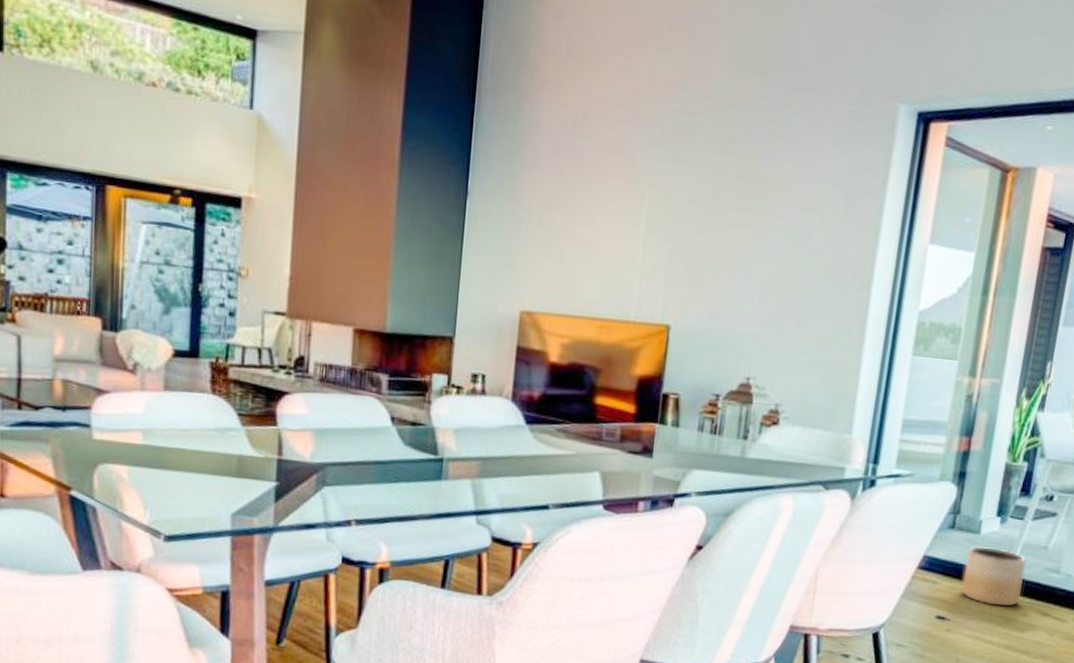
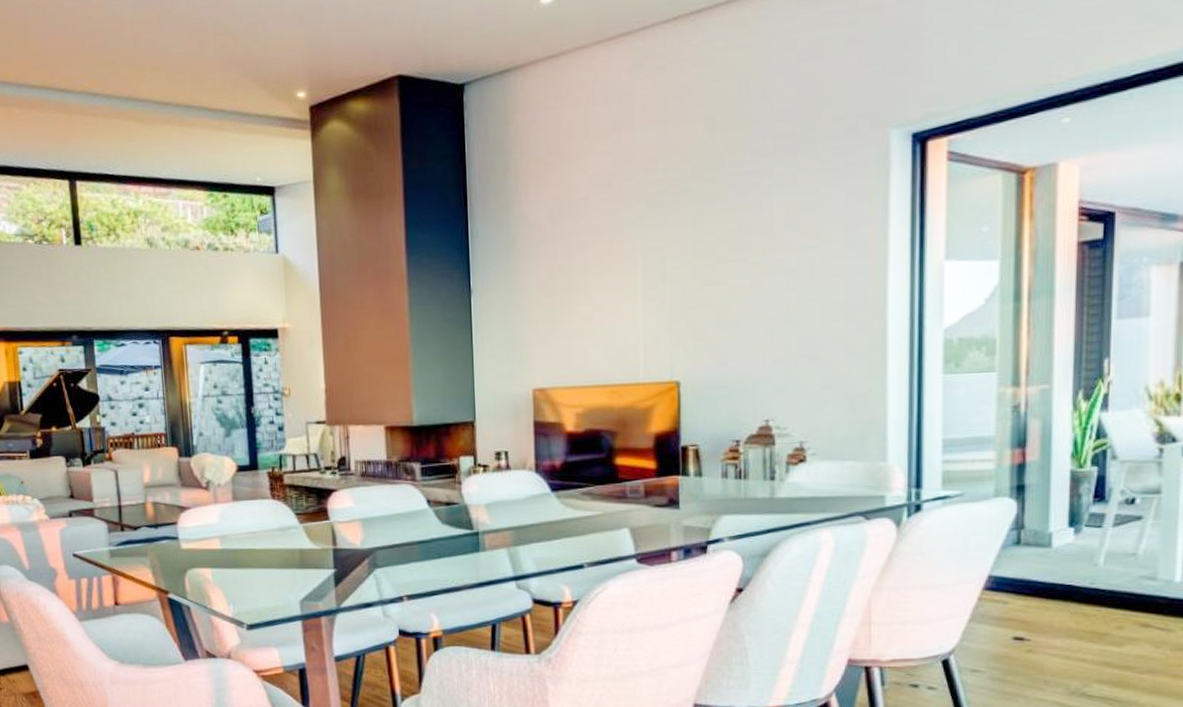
planter: present [961,546,1026,607] -> none [1038,560,1114,621]

